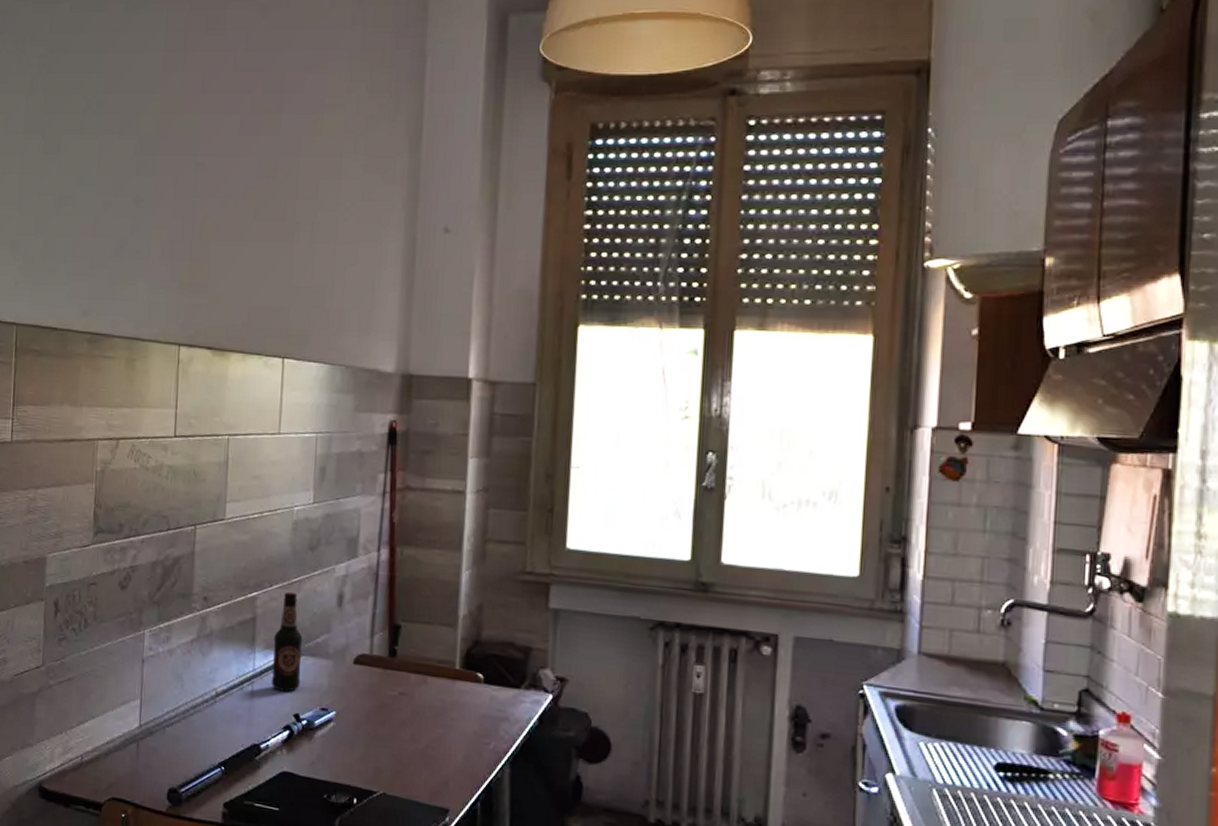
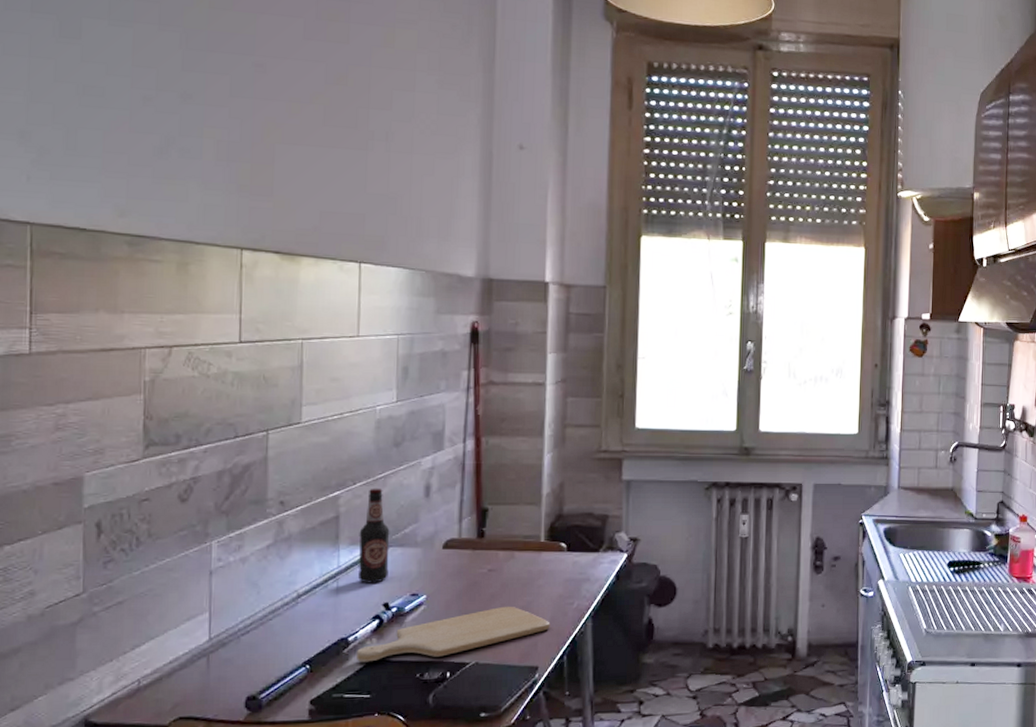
chopping board: none [267,735,464,781] -> present [356,606,550,663]

